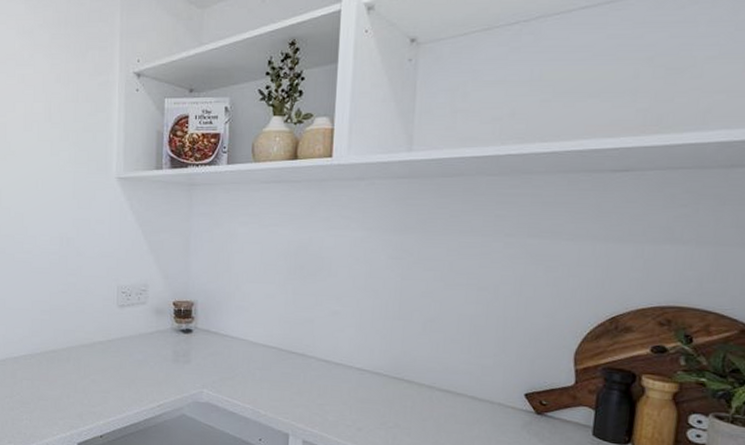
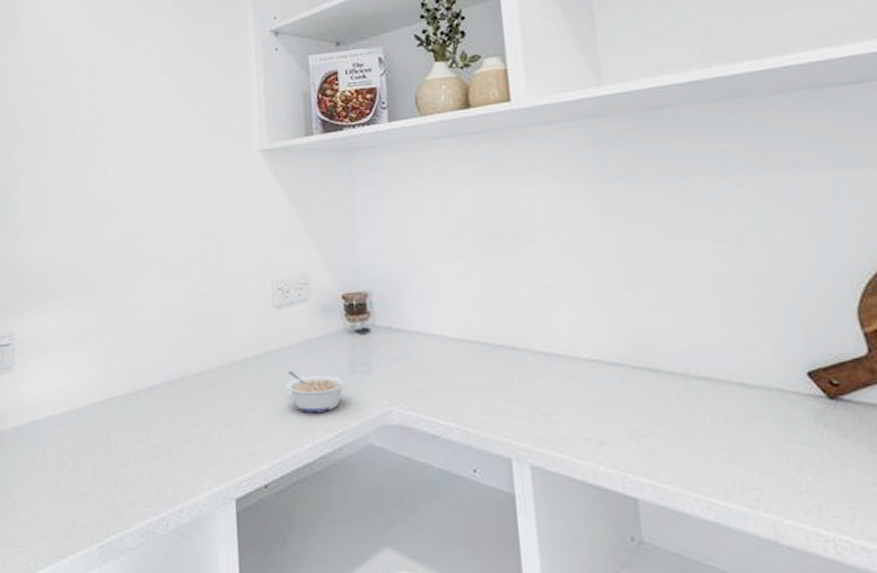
legume: none [122,355,170,388] -> present [285,370,347,412]

